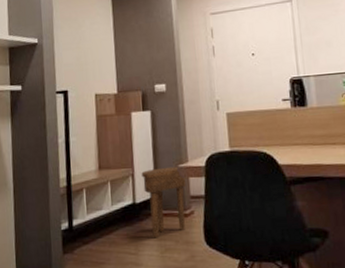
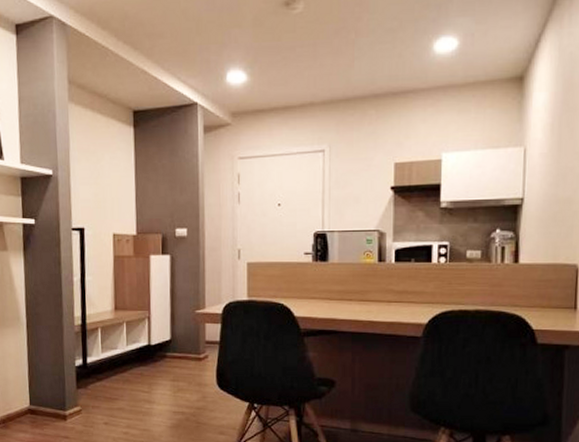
side table: present [141,166,187,238] -> none [157,312,202,379]

